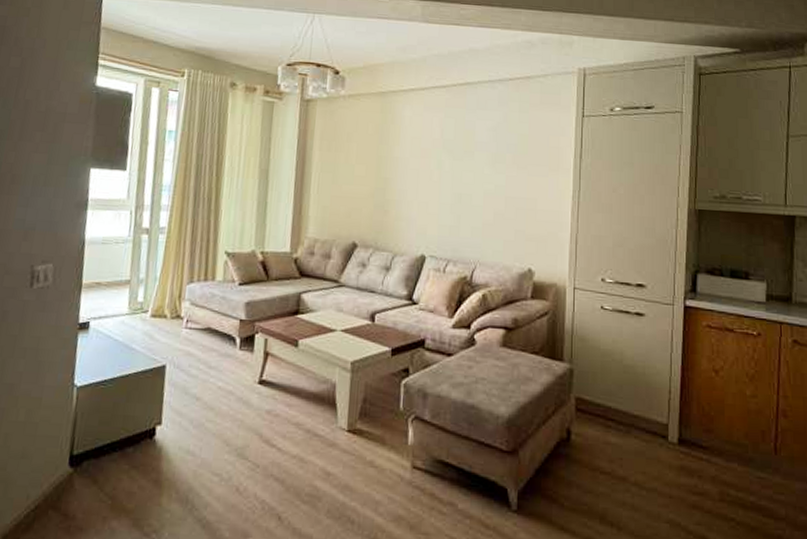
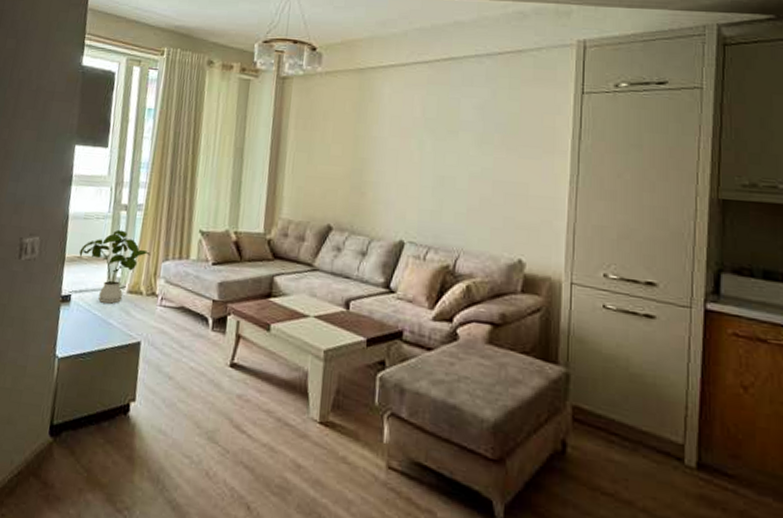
house plant: none [97,253,175,329] -> present [79,229,151,304]

